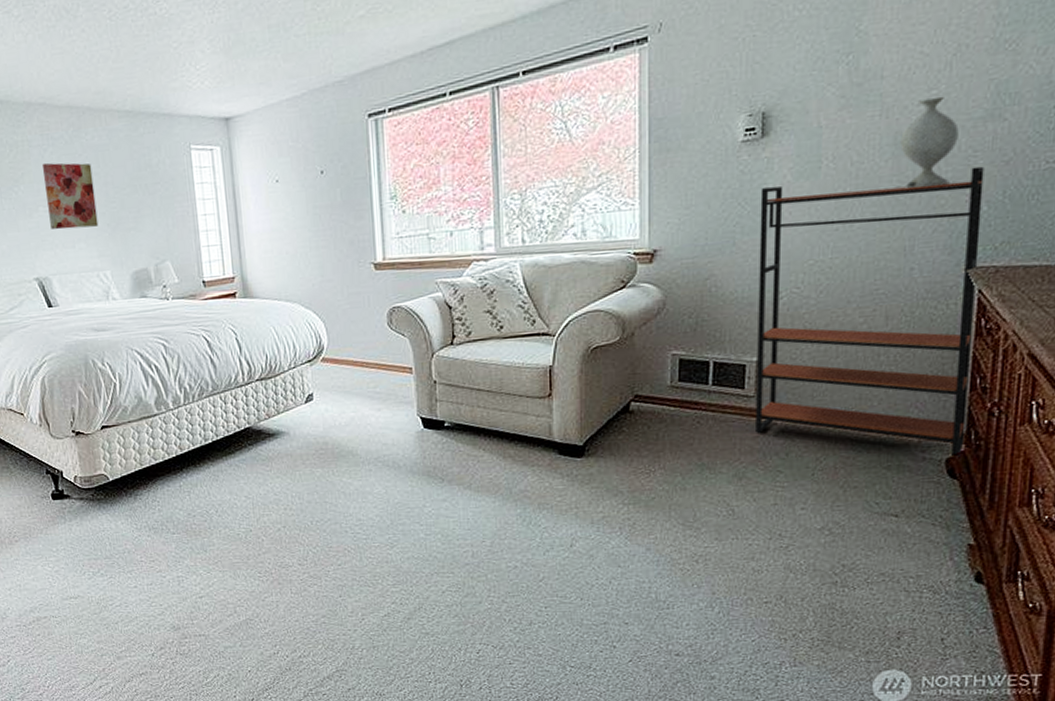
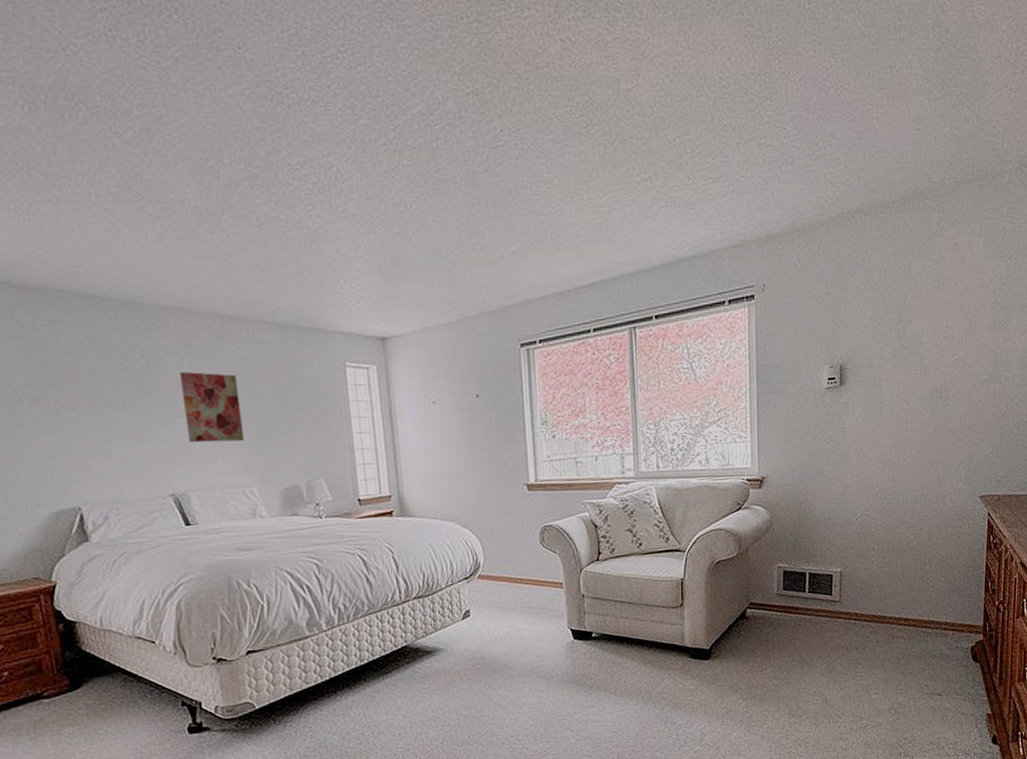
bookshelf: present [756,166,985,457] -> none [840,417,989,645]
decorative vase: present [900,96,959,189] -> none [935,361,972,432]

